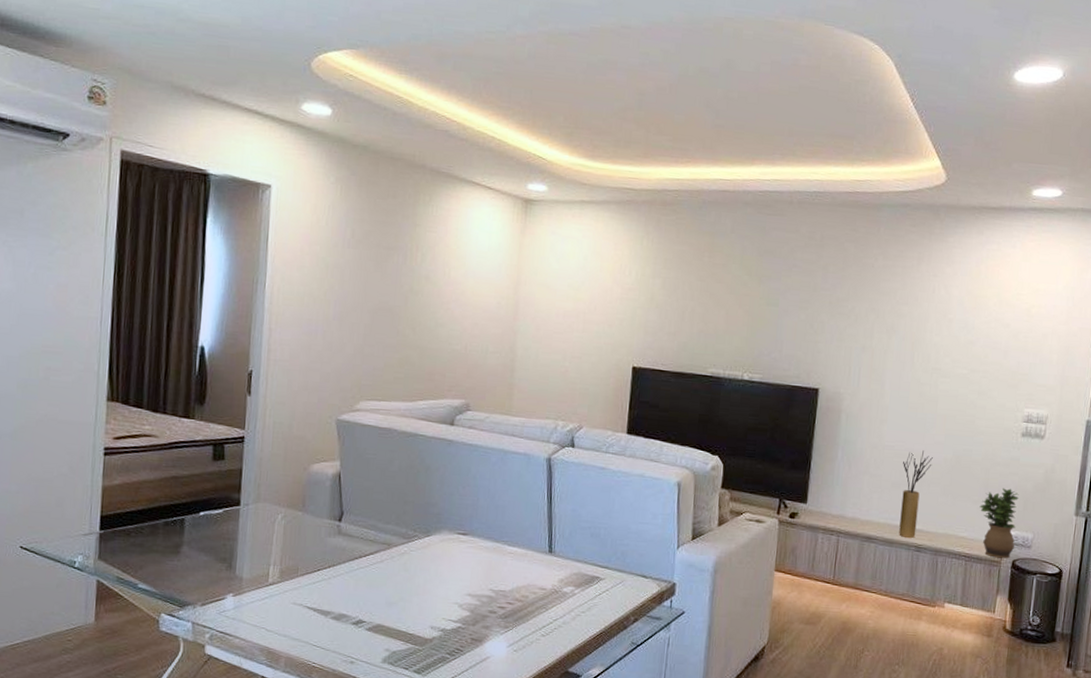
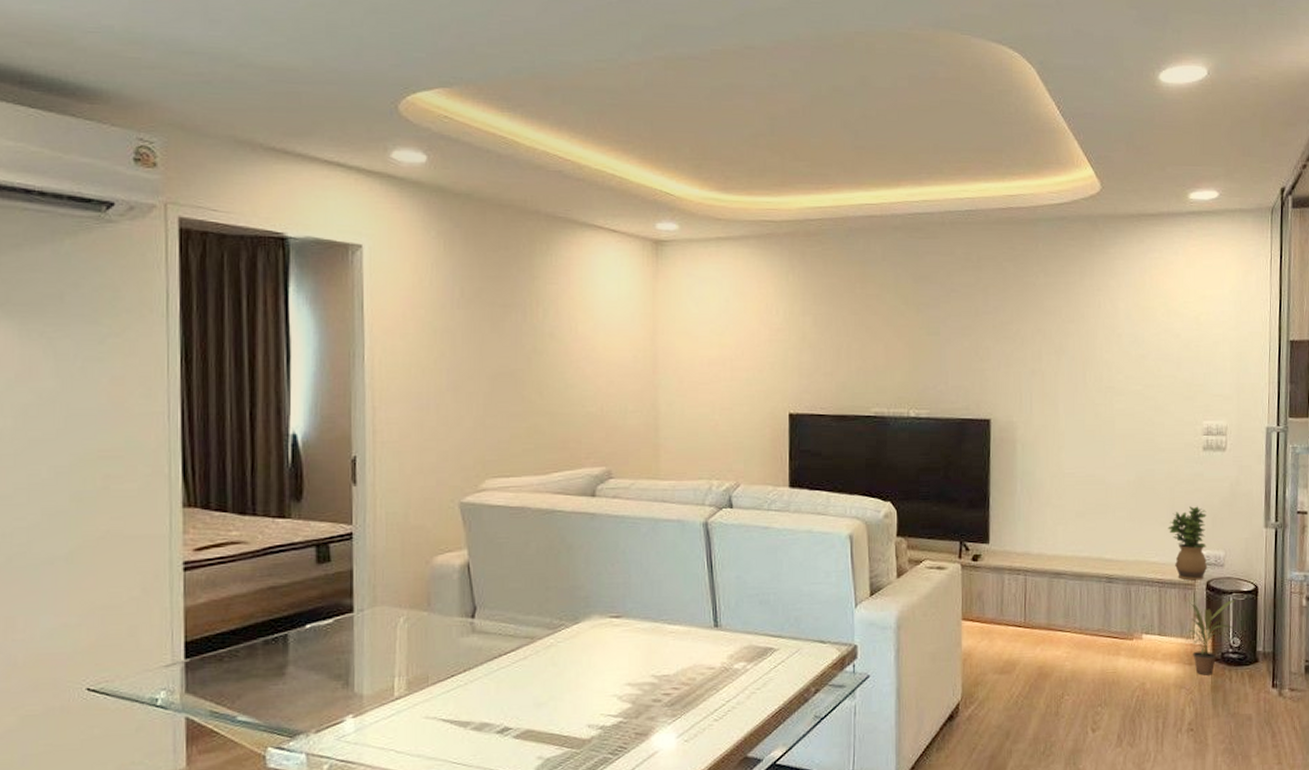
vase: present [899,450,933,538] -> none [1085,475,1115,569]
potted plant: none [986,579,1039,649] -> present [1185,600,1236,675]

